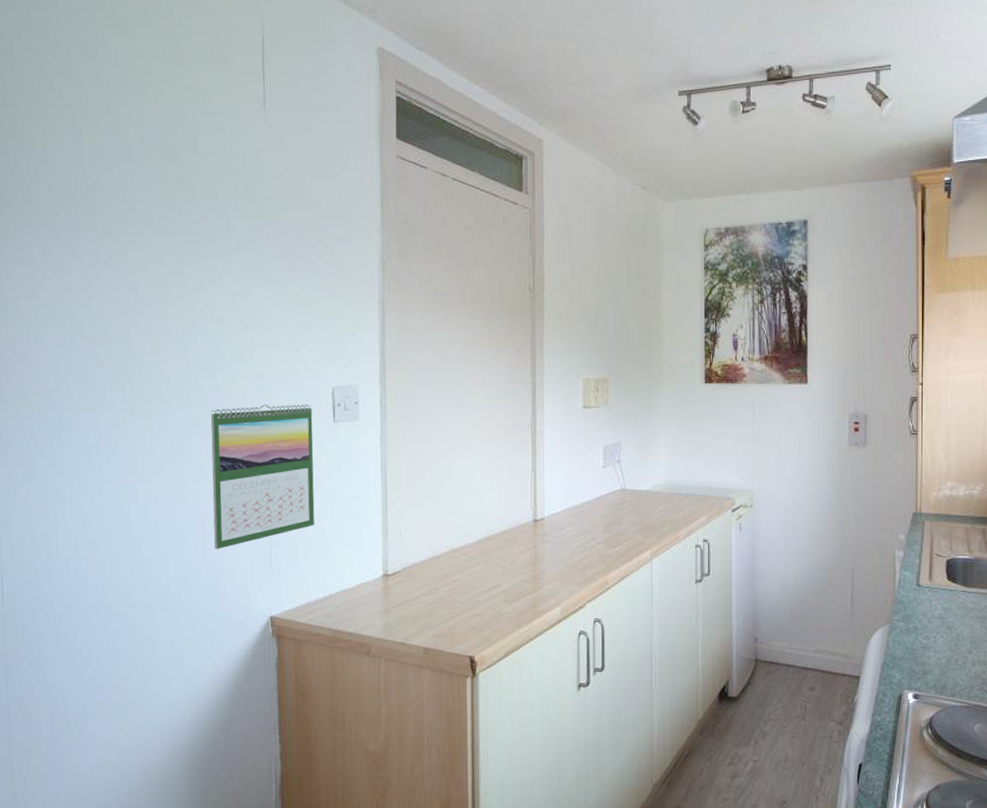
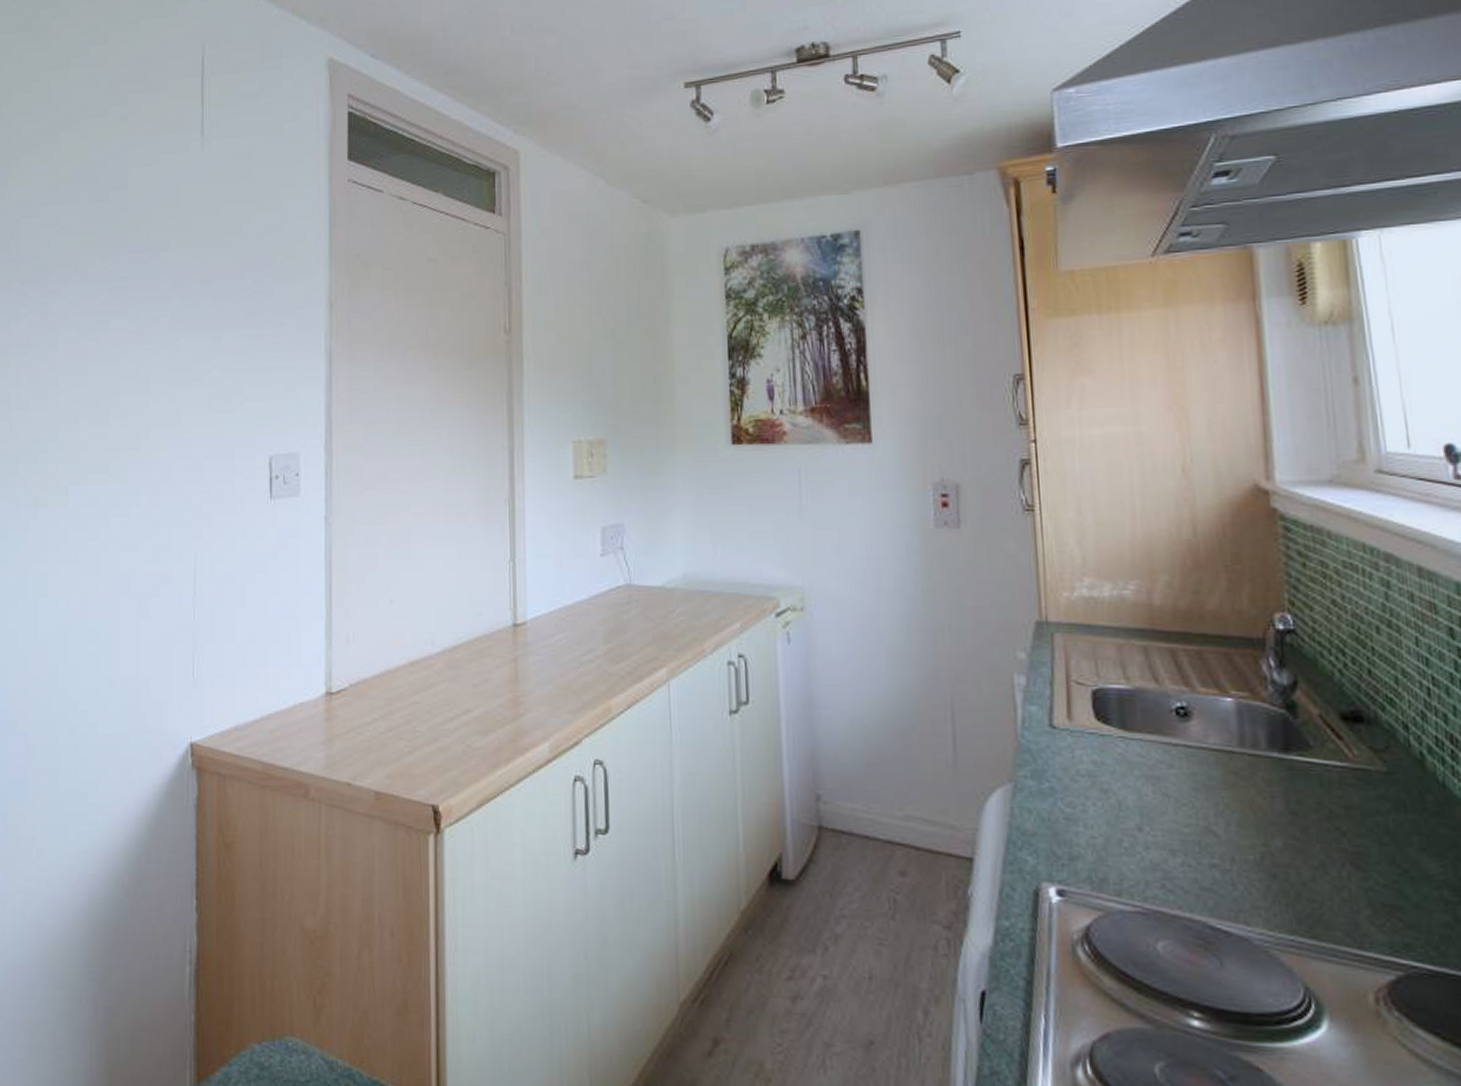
calendar: present [210,404,315,550] -> none [129,477,246,657]

